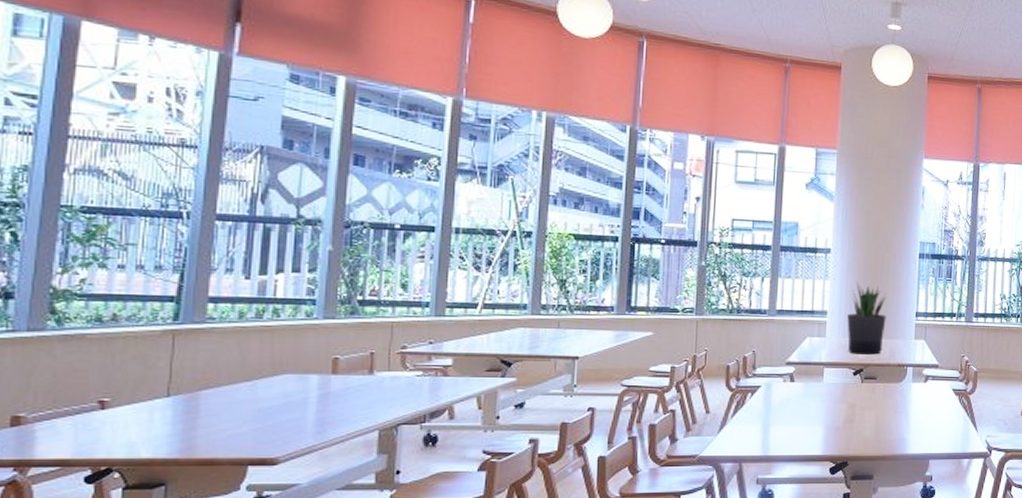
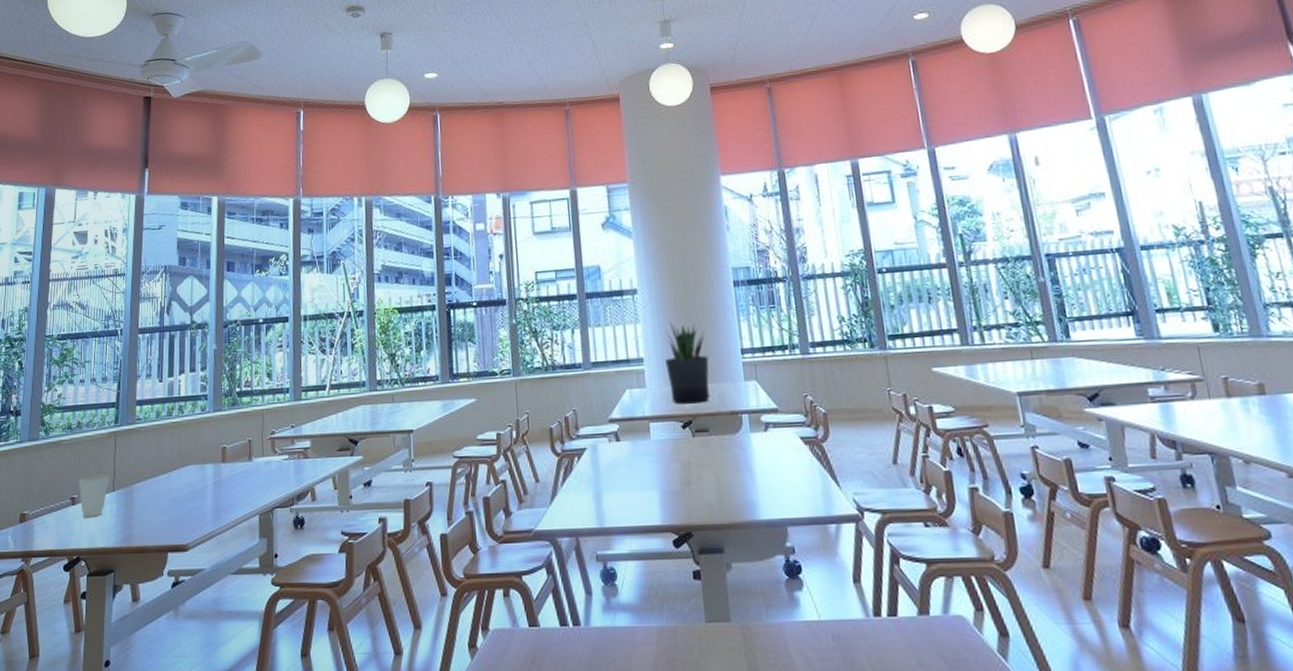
cup: none [111,377,164,426] -> present [78,474,110,519]

